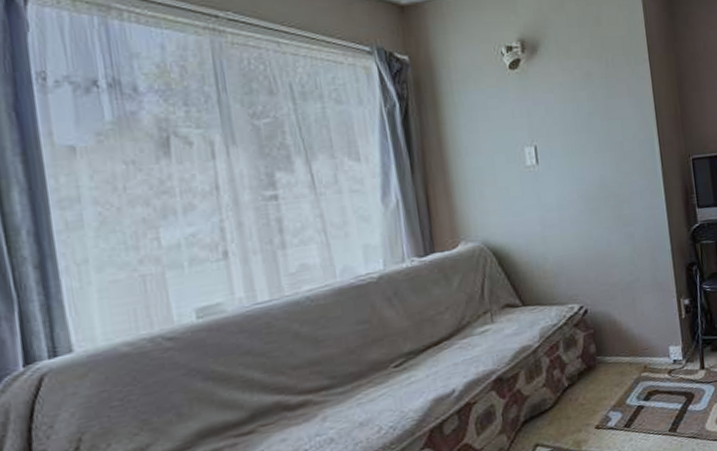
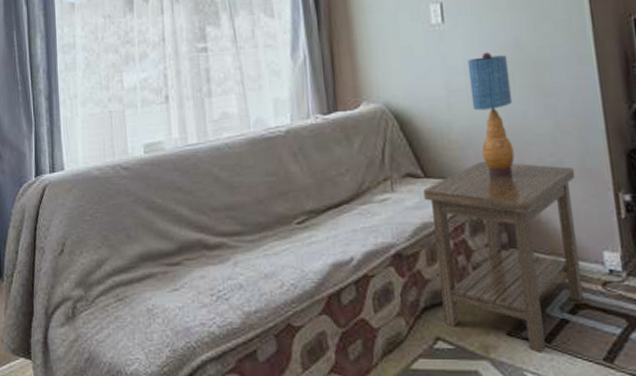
side table: none [521,282,655,438] -> present [423,161,585,353]
table lamp: none [560,189,601,300] -> present [467,52,515,179]

